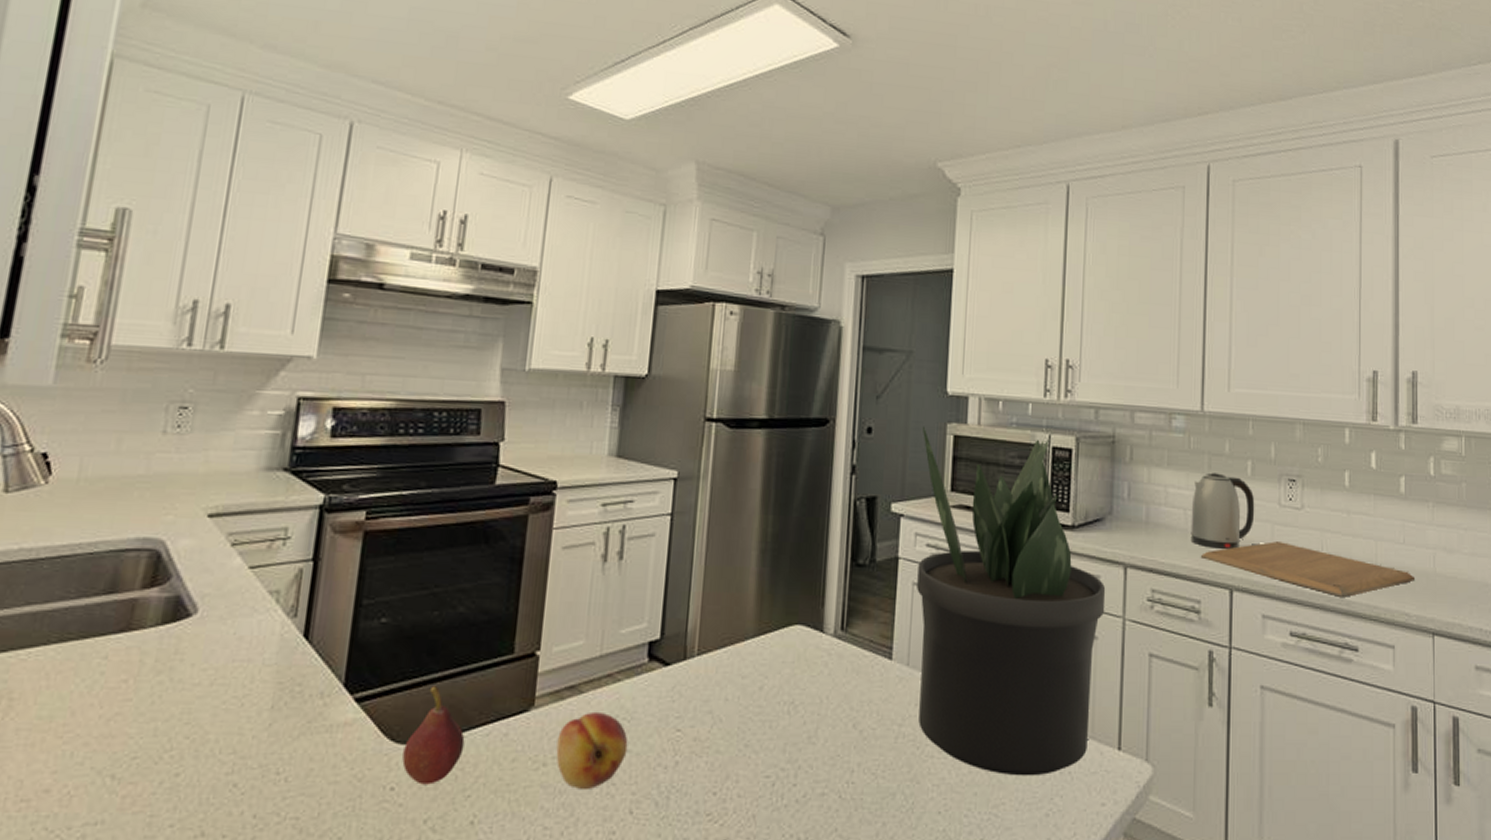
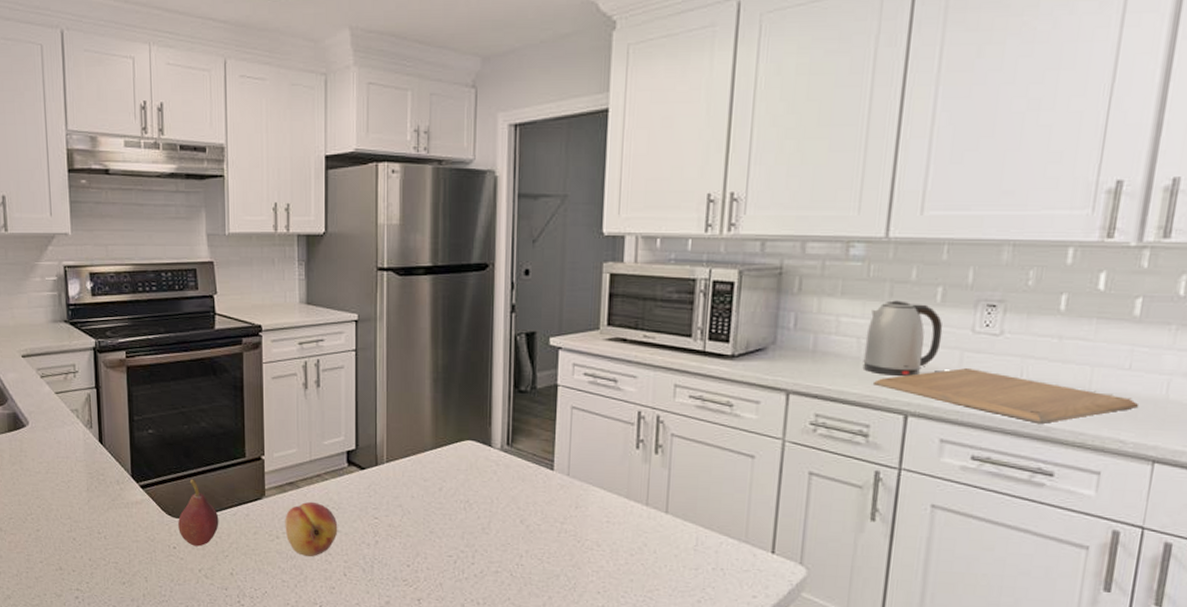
planter: present [917,426,1106,776] -> none [575,266,766,570]

